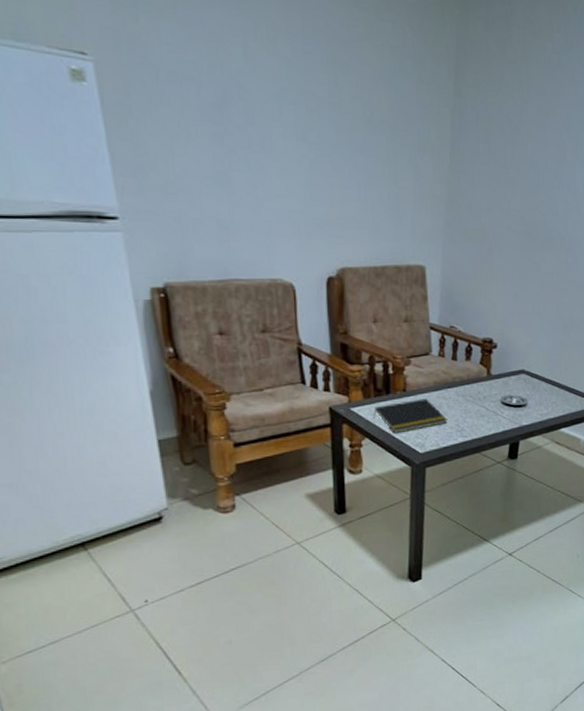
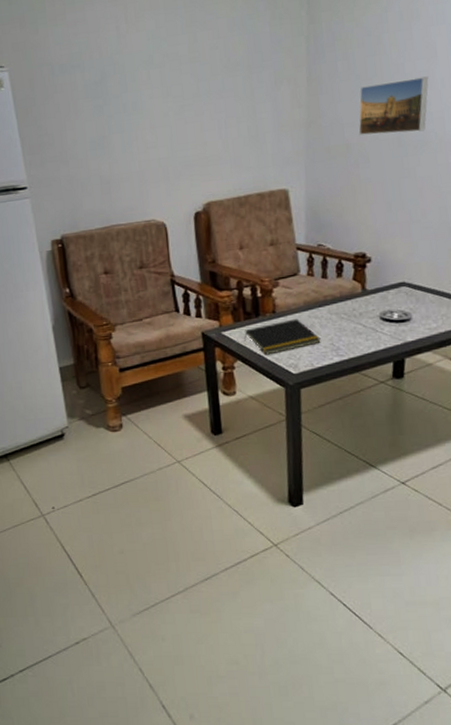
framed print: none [494,173,557,229] -> present [358,76,429,136]

